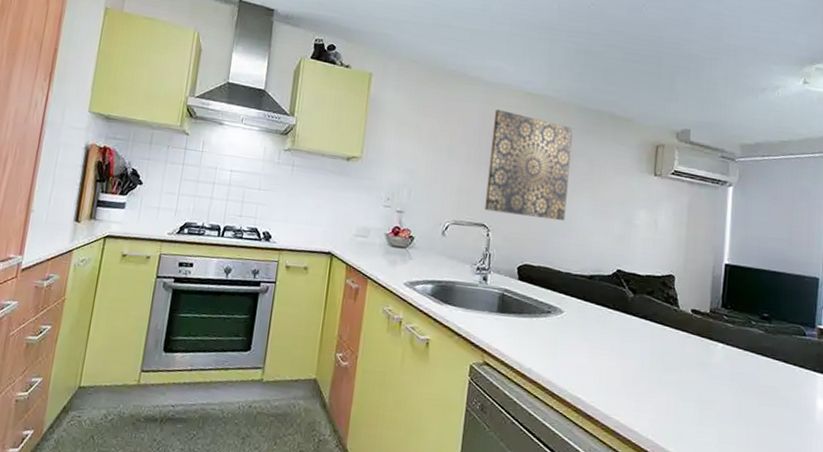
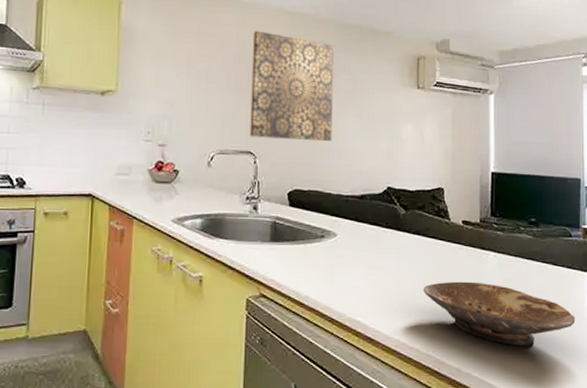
bowl: none [647,368,805,441] -> present [423,281,576,347]

